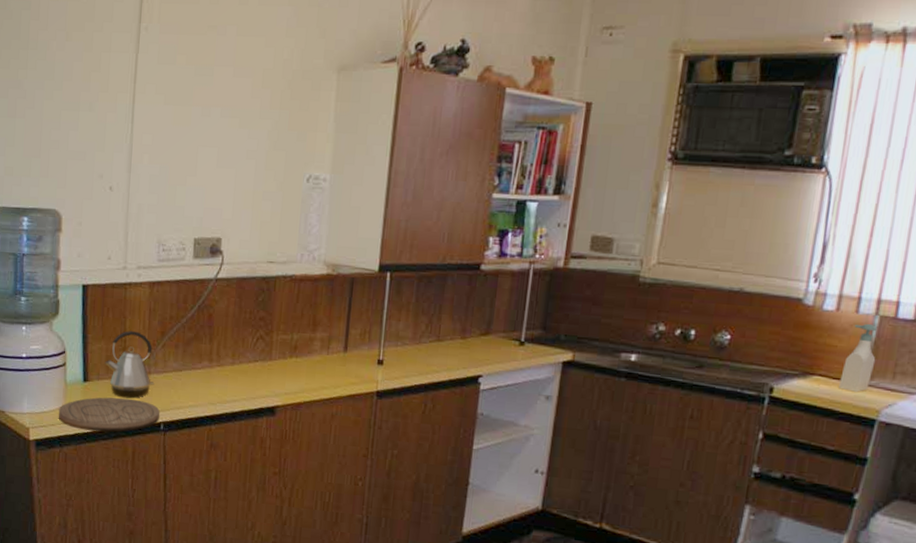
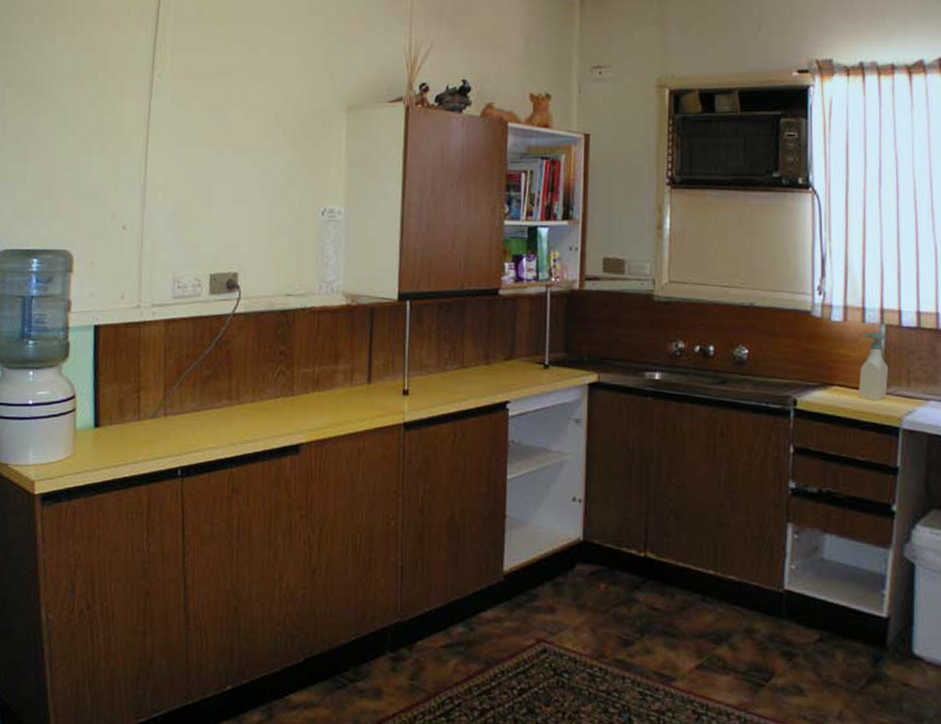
cutting board: present [58,397,160,433] -> none [66,442,178,482]
kettle: present [105,331,155,398] -> none [117,371,171,442]

